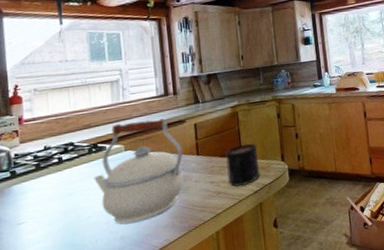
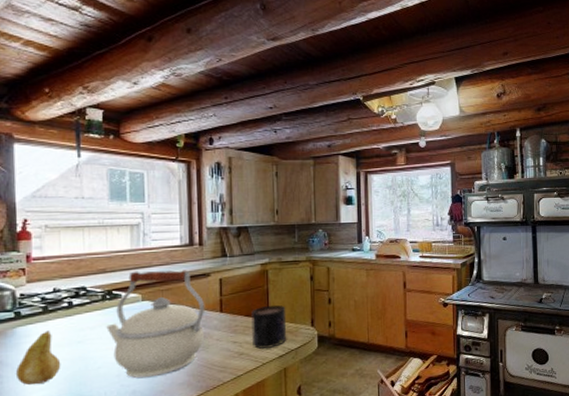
fruit: none [13,186,55,240] -> present [15,330,61,386]

